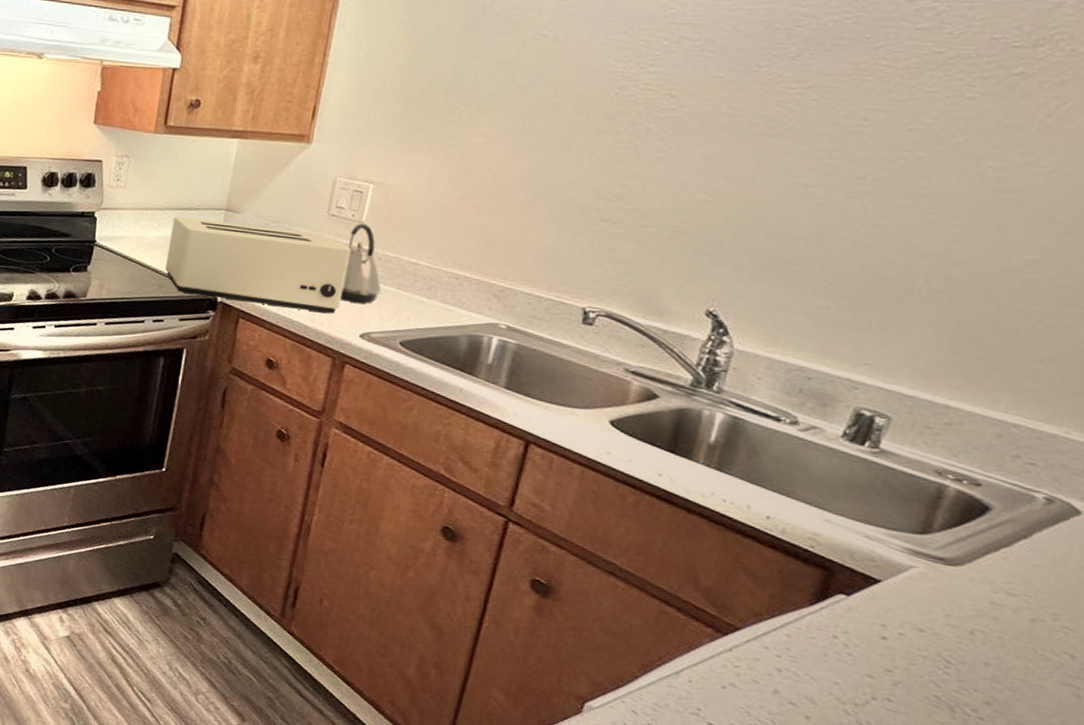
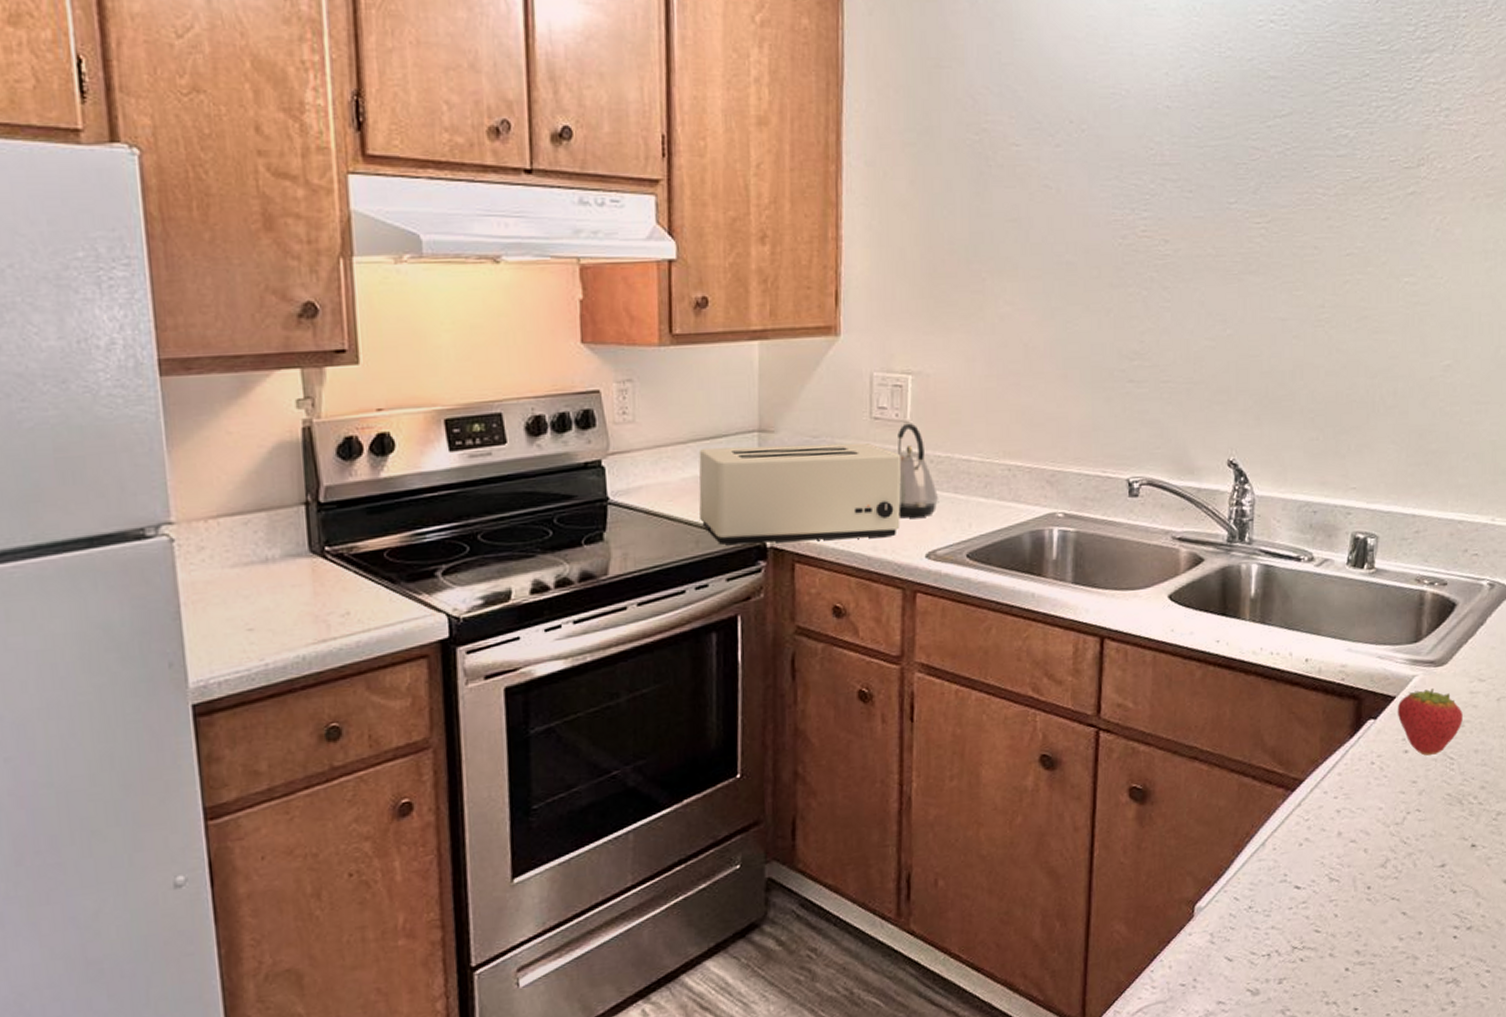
fruit: none [879,580,976,652] -> present [1397,688,1463,756]

